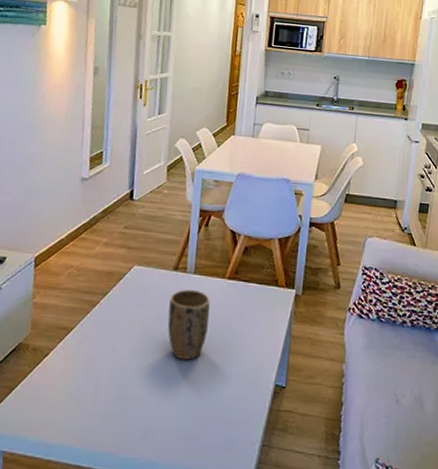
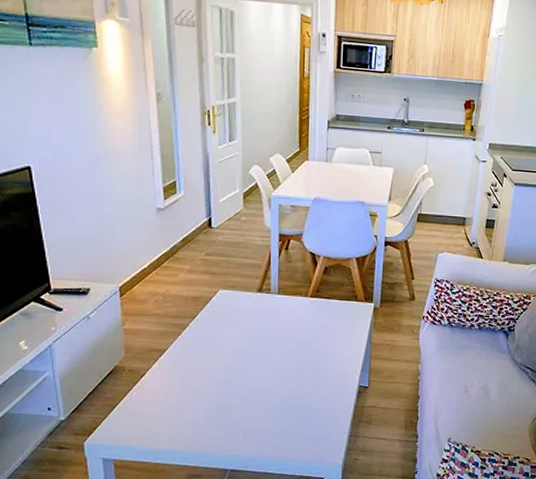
plant pot: present [167,289,210,360] -> none [256,308,296,370]

